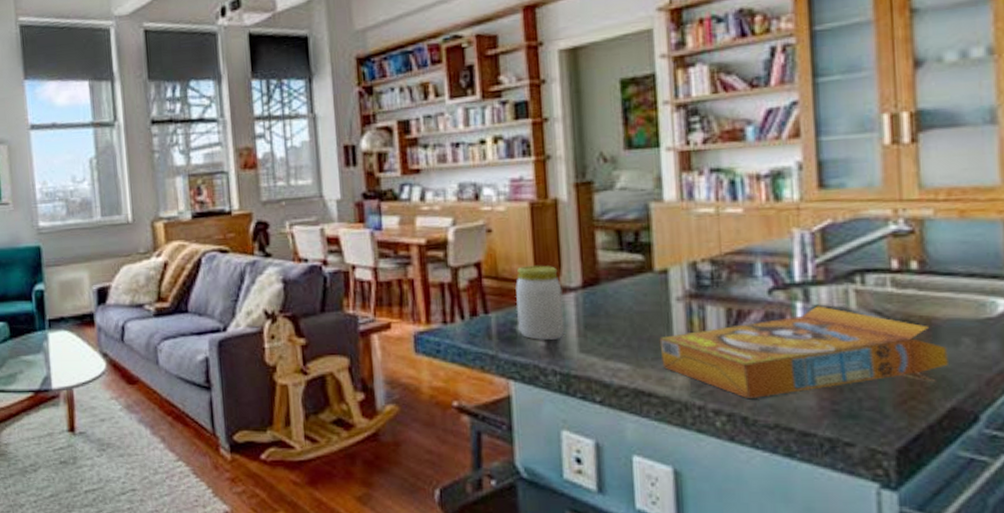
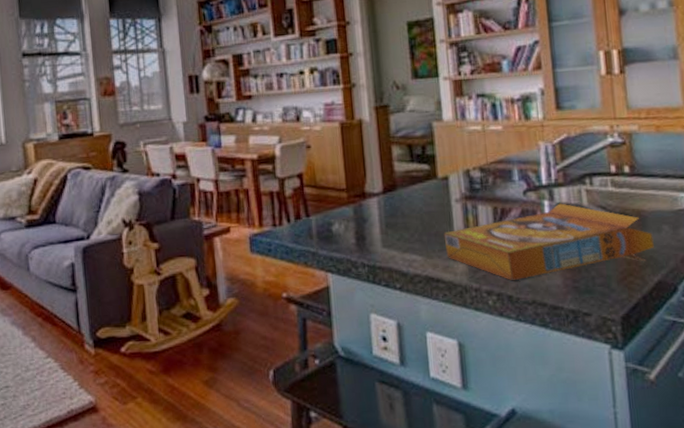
jar: present [515,265,565,340] -> none [330,175,370,238]

